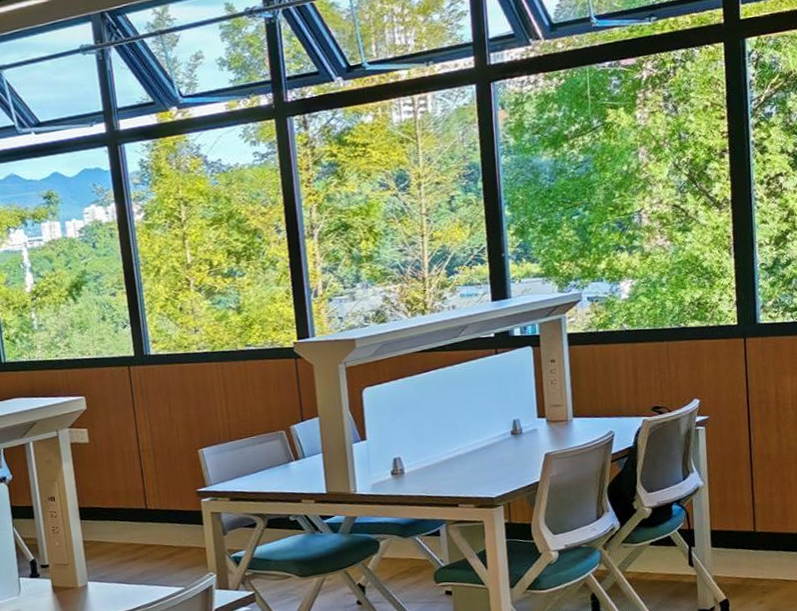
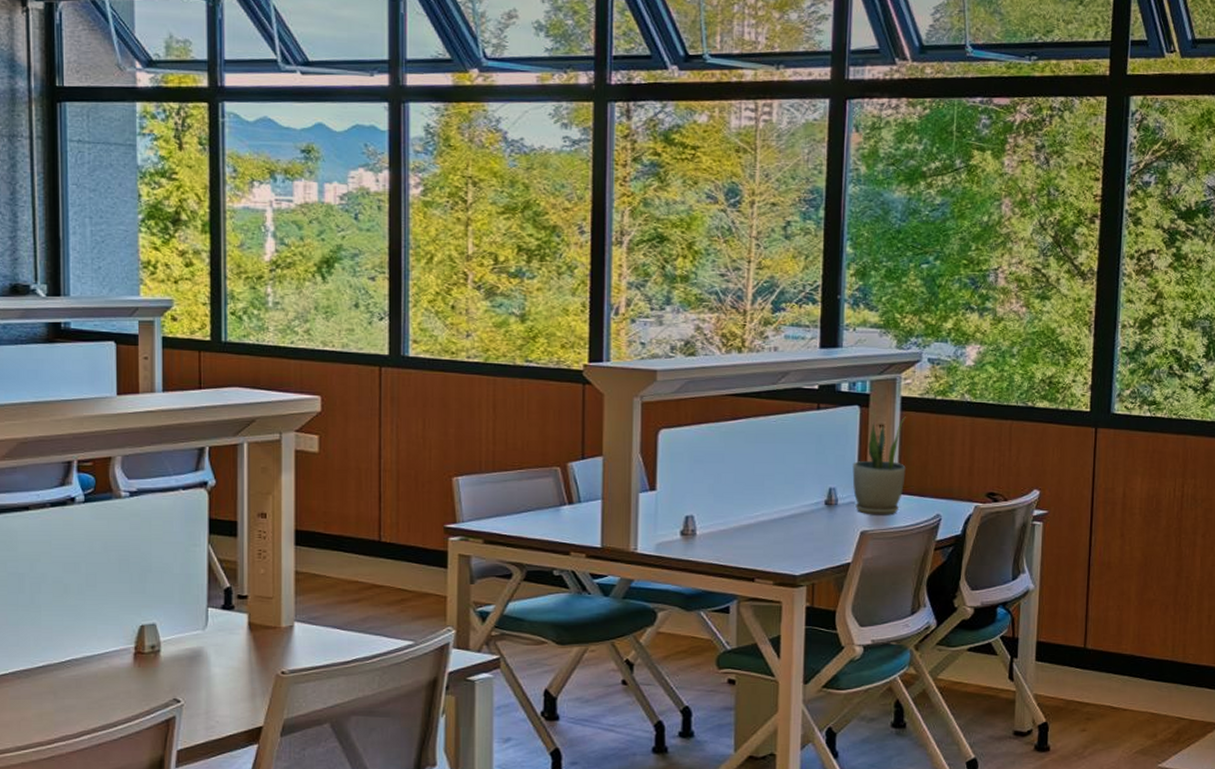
potted plant: none [531,350,579,438] -> present [852,416,906,514]

